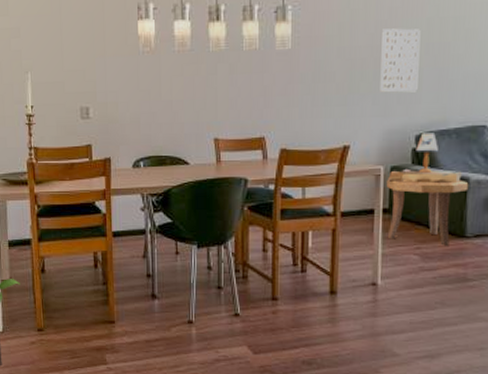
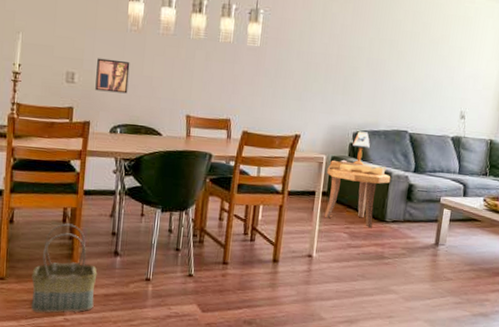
basket: none [69,268,136,363] -> present [31,223,98,313]
wall art: none [111,87,147,124] -> present [95,58,130,94]
wall art: present [380,28,421,93] -> none [328,41,364,97]

